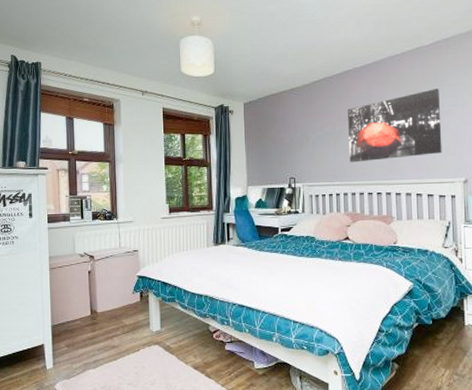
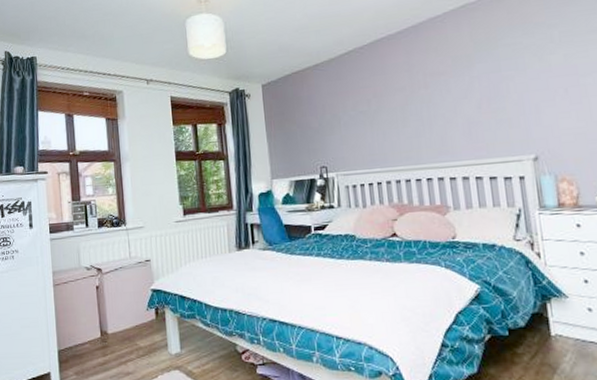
wall art: present [348,88,442,163] -> none [384,51,504,145]

